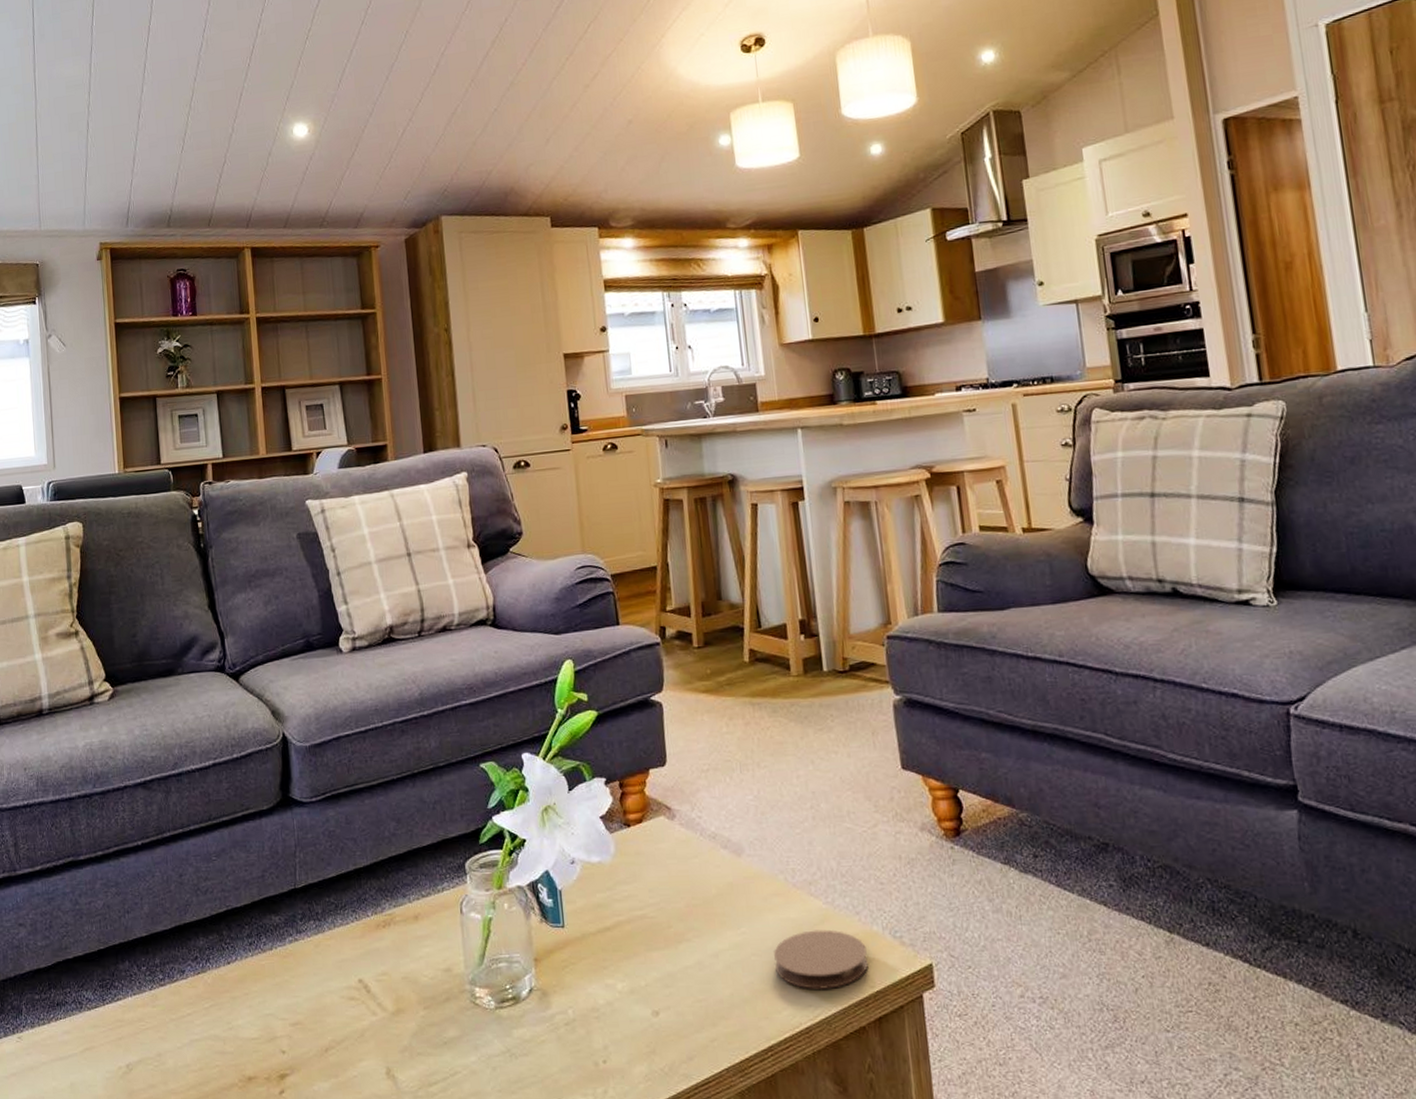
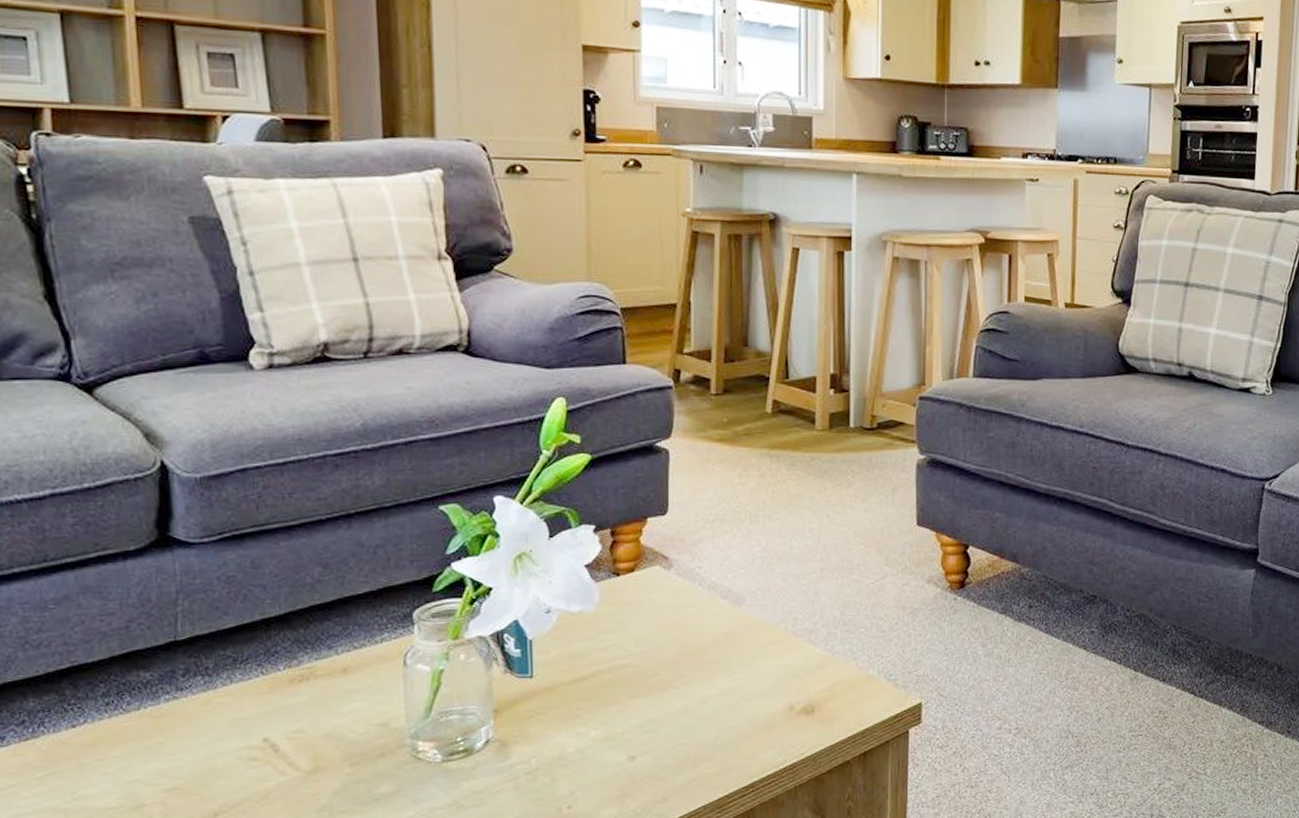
coaster: present [774,929,868,990] -> none [766,674,860,730]

